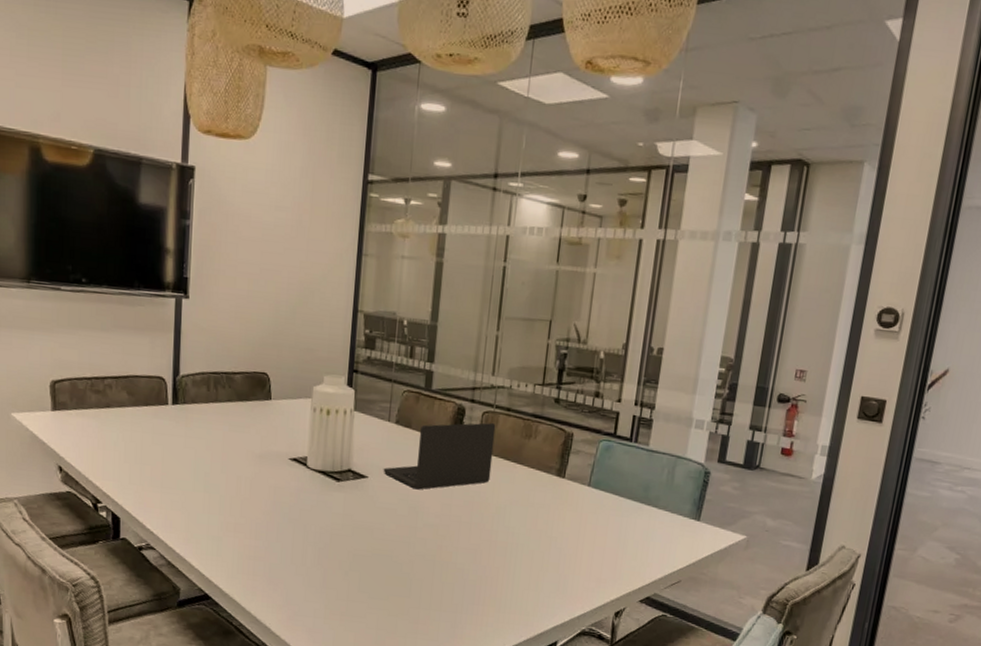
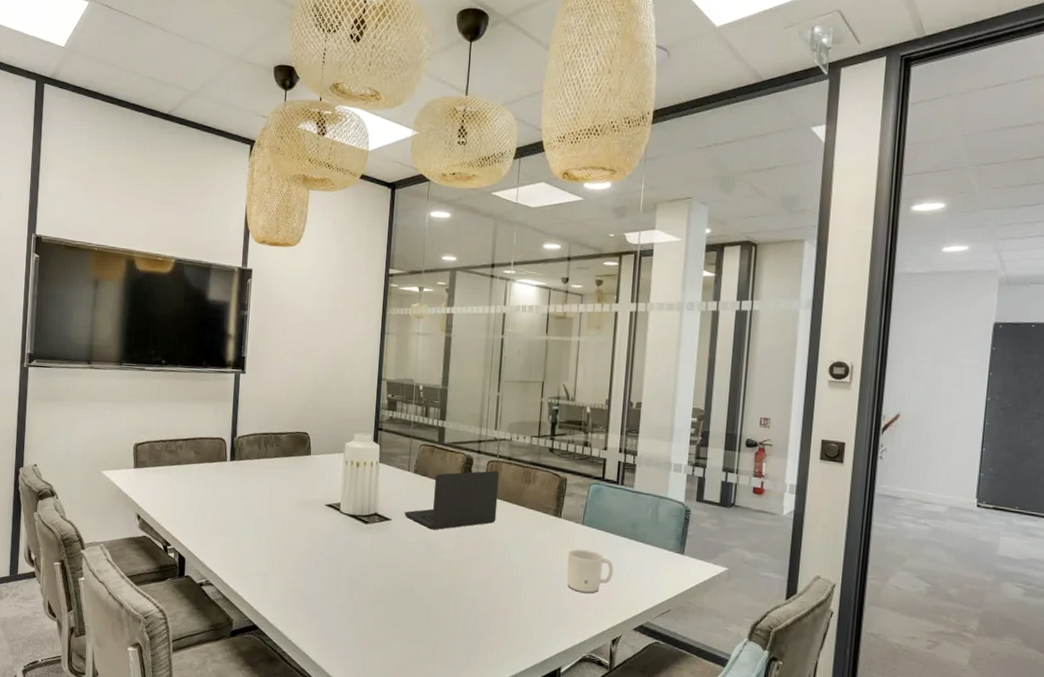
mug: none [568,513,621,563] -> present [566,549,614,594]

